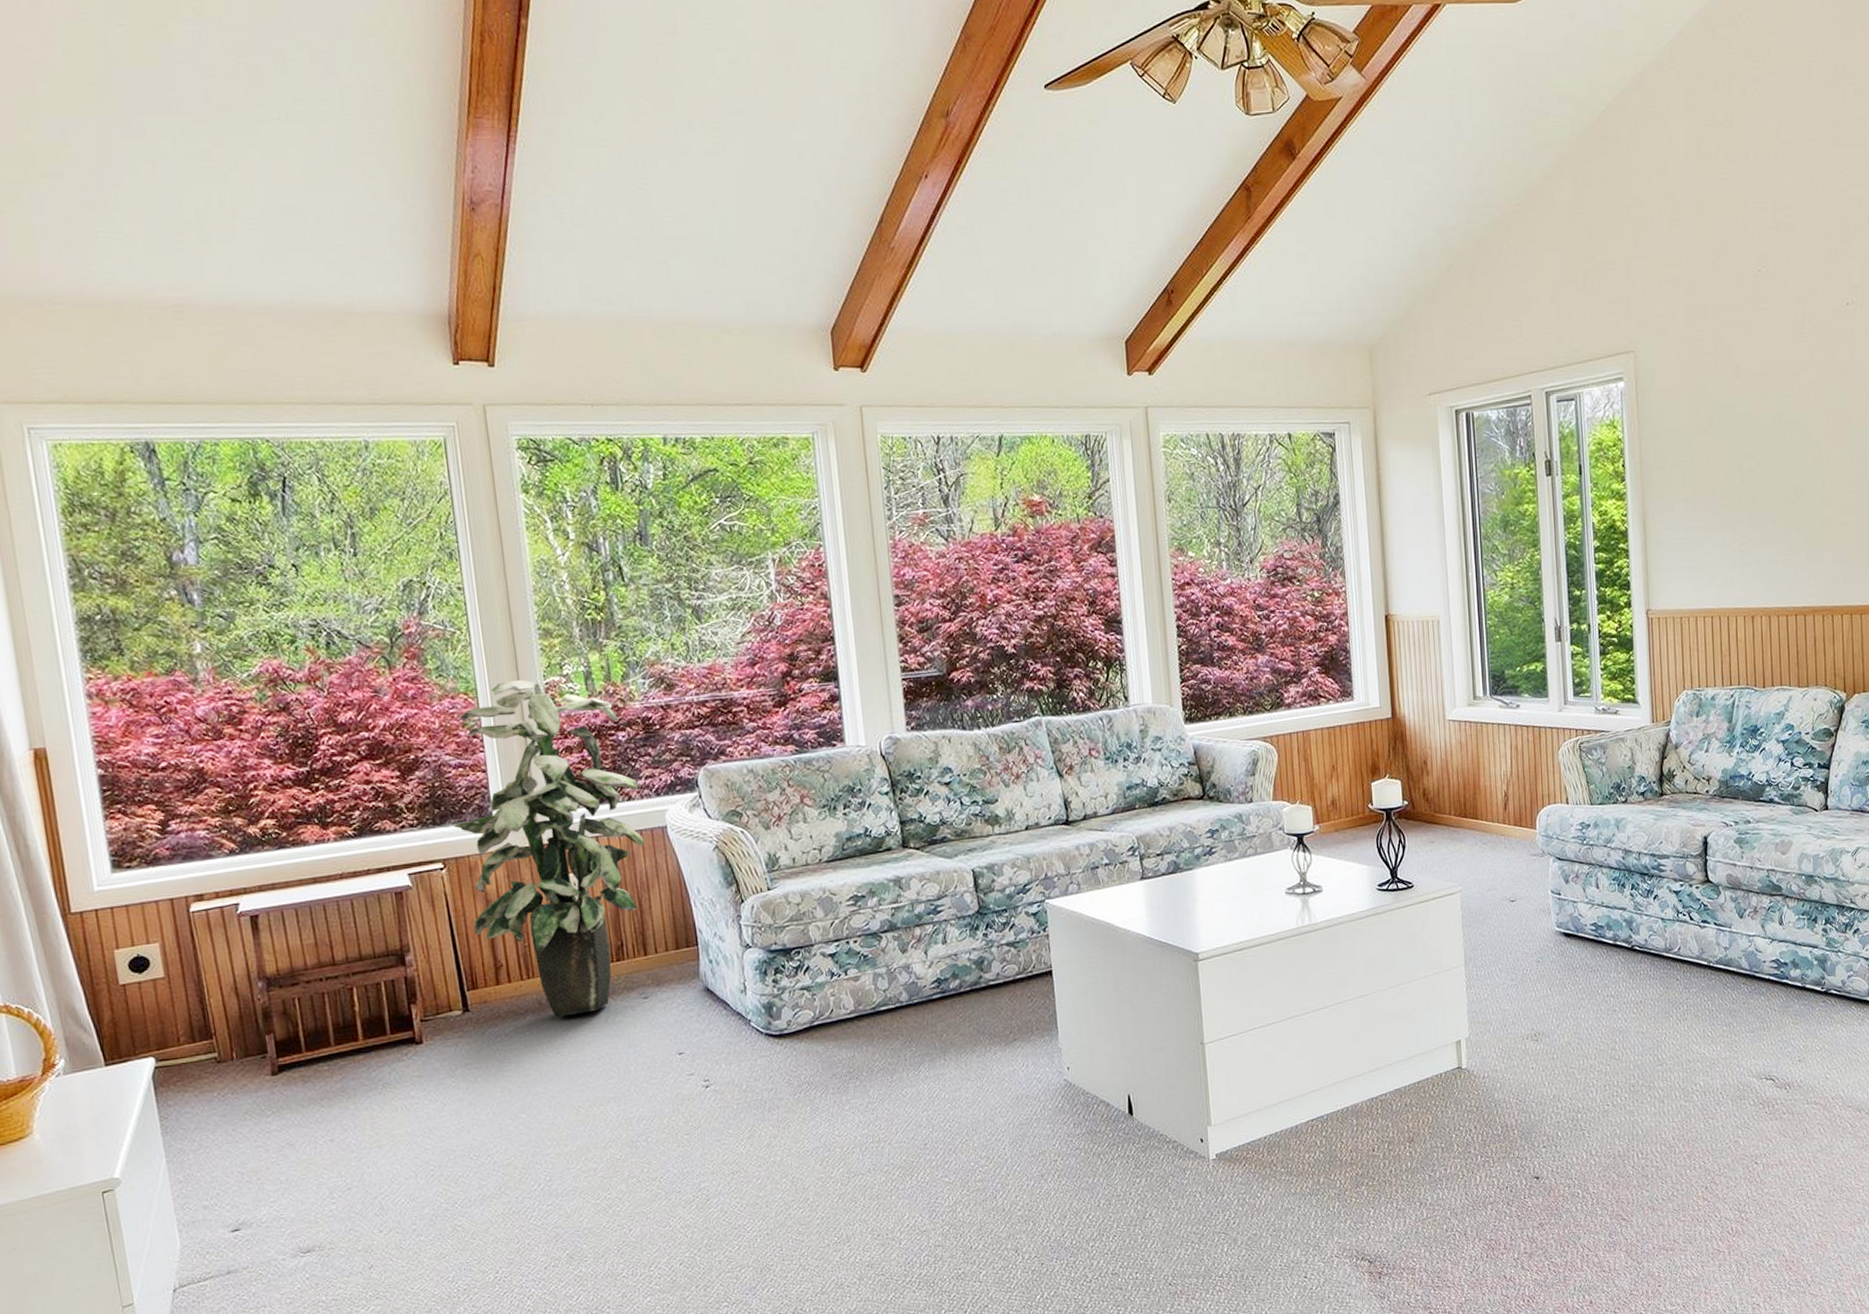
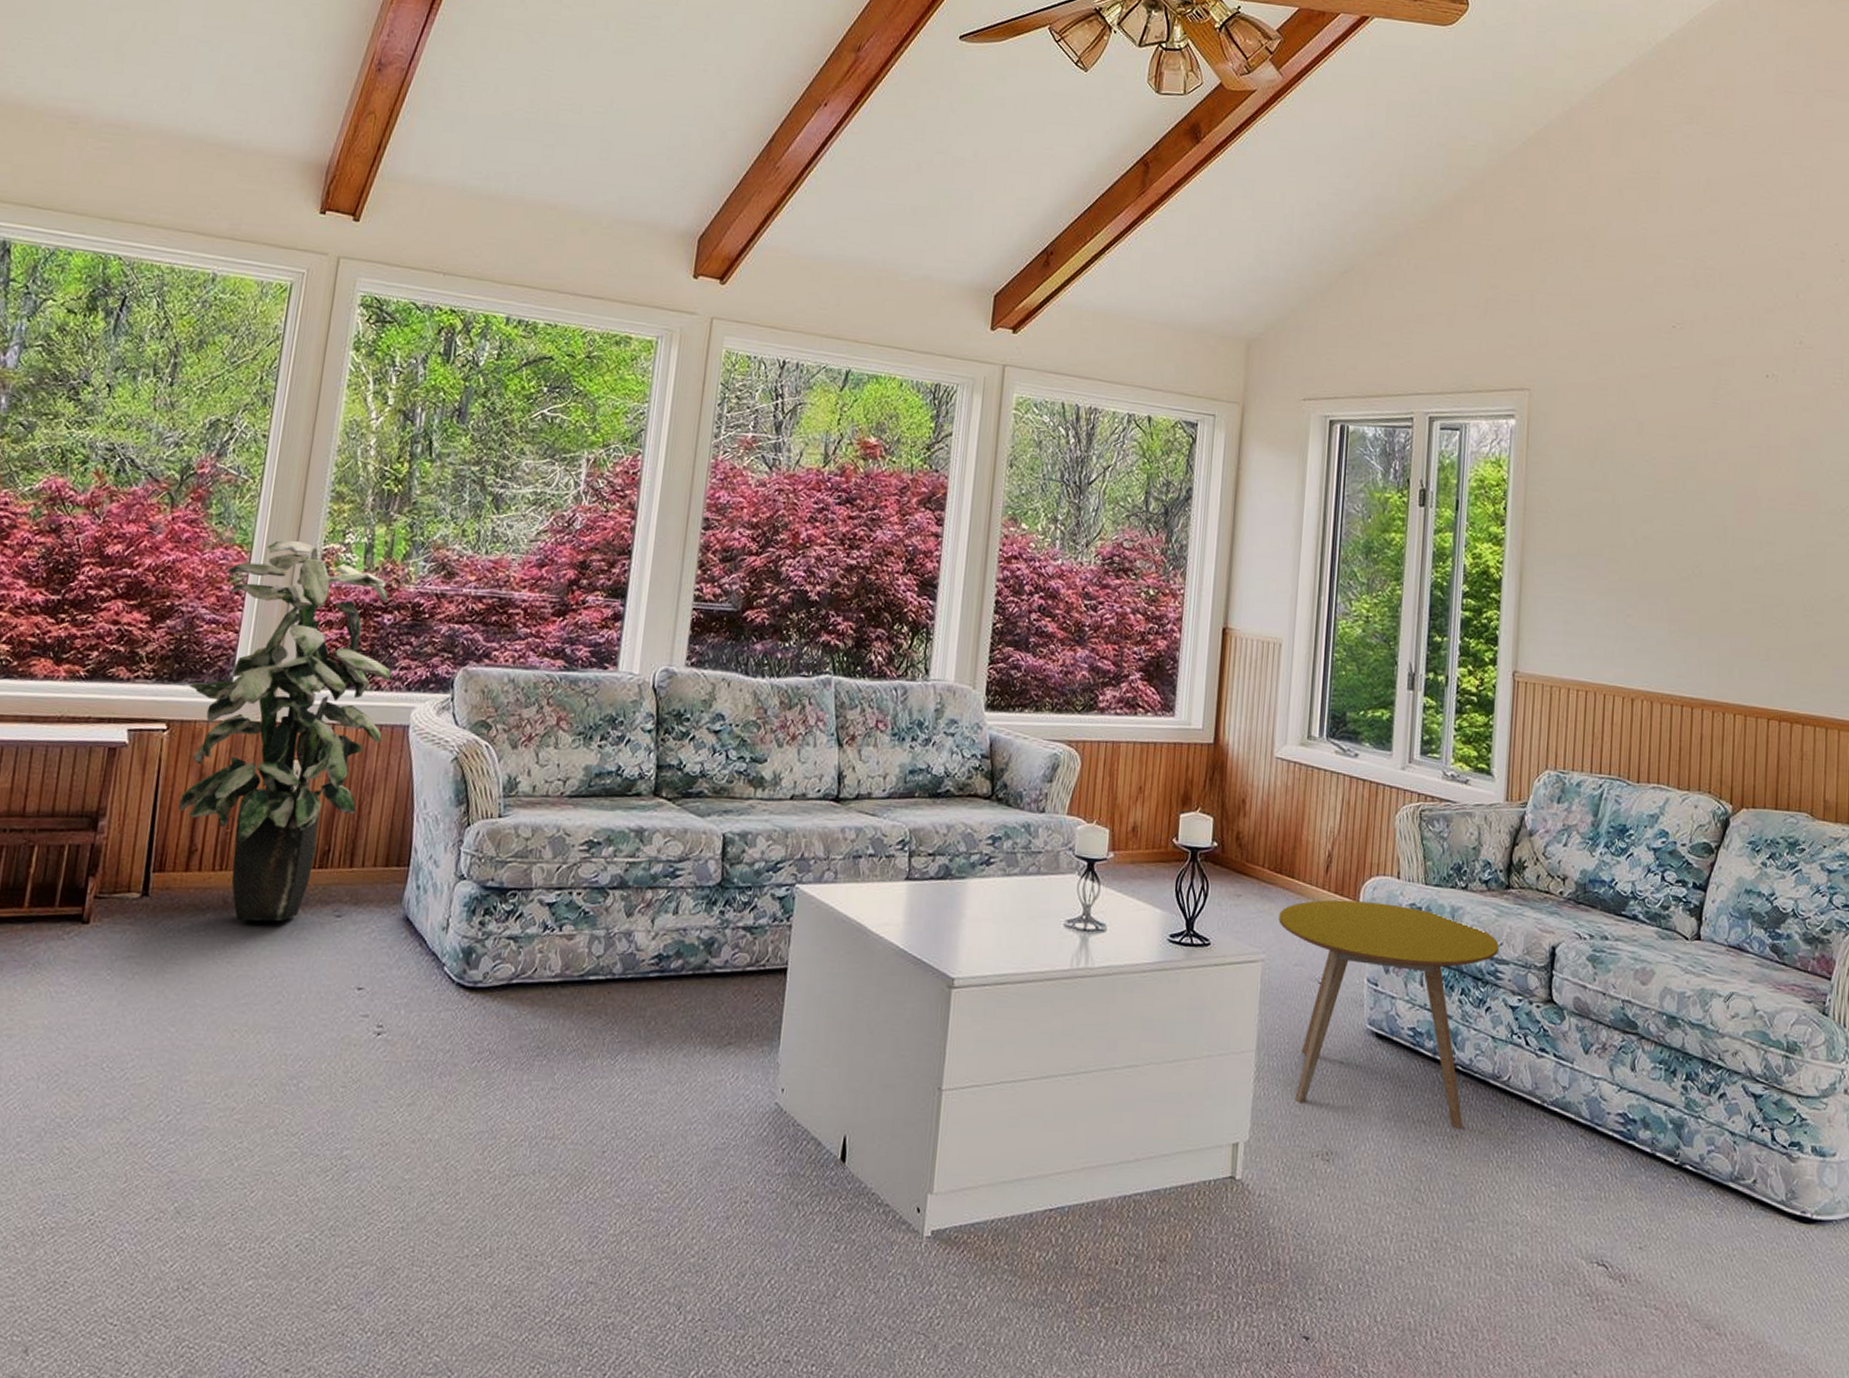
side table: none [1469,826,1659,1000] -> present [1279,899,1499,1130]

